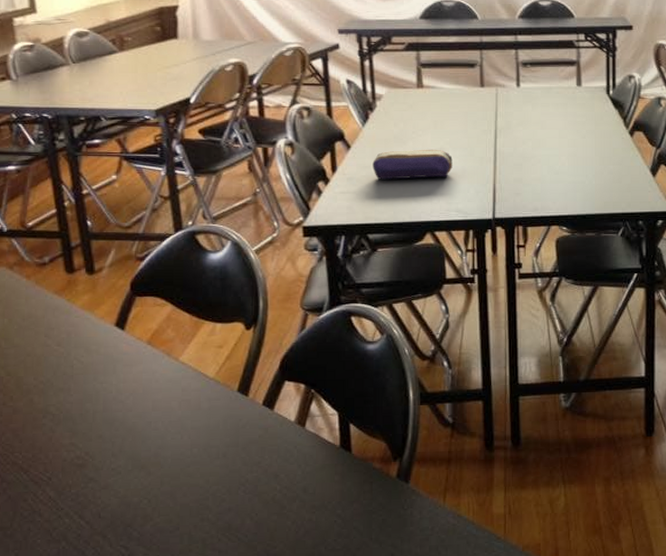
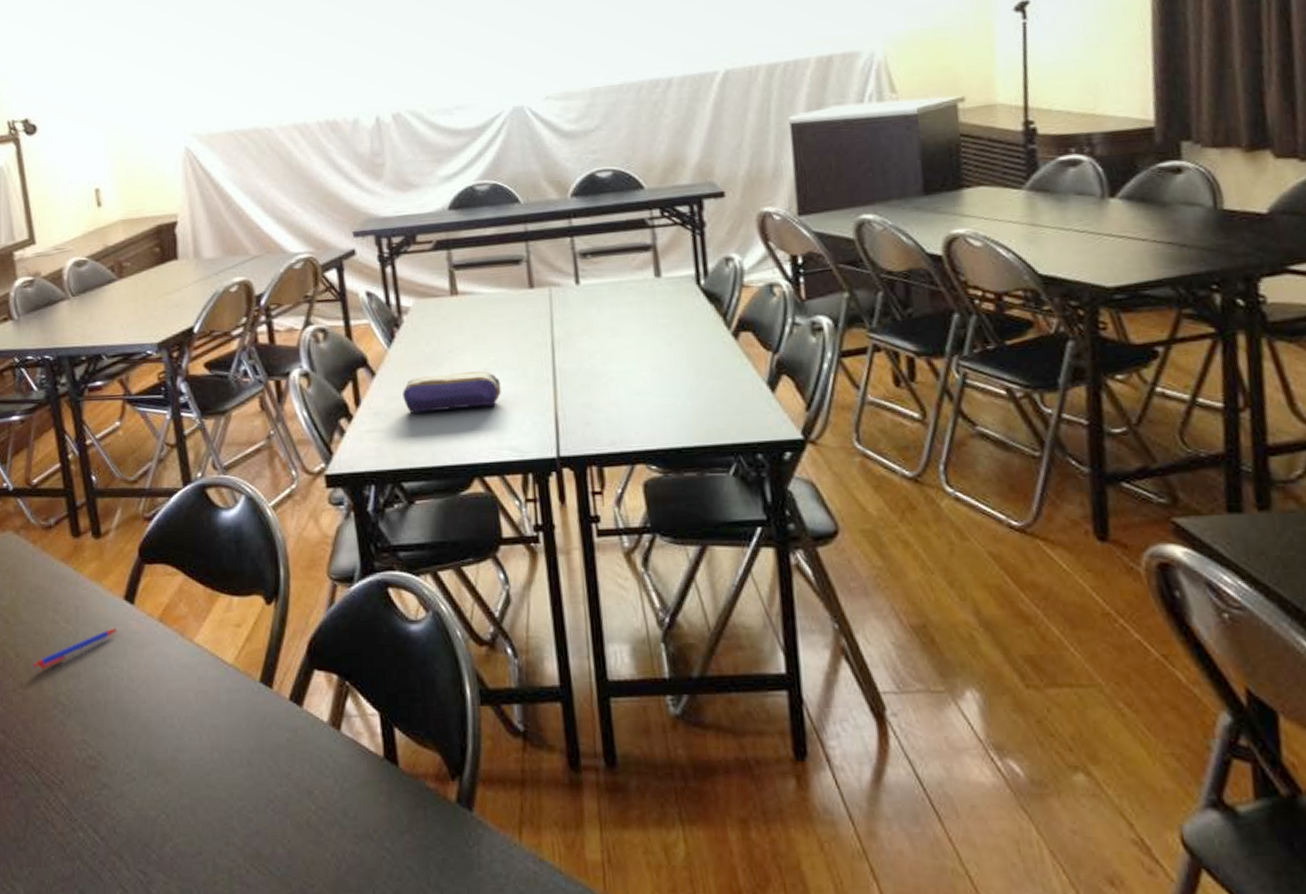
pen: none [23,349,109,385] -> present [33,627,118,669]

